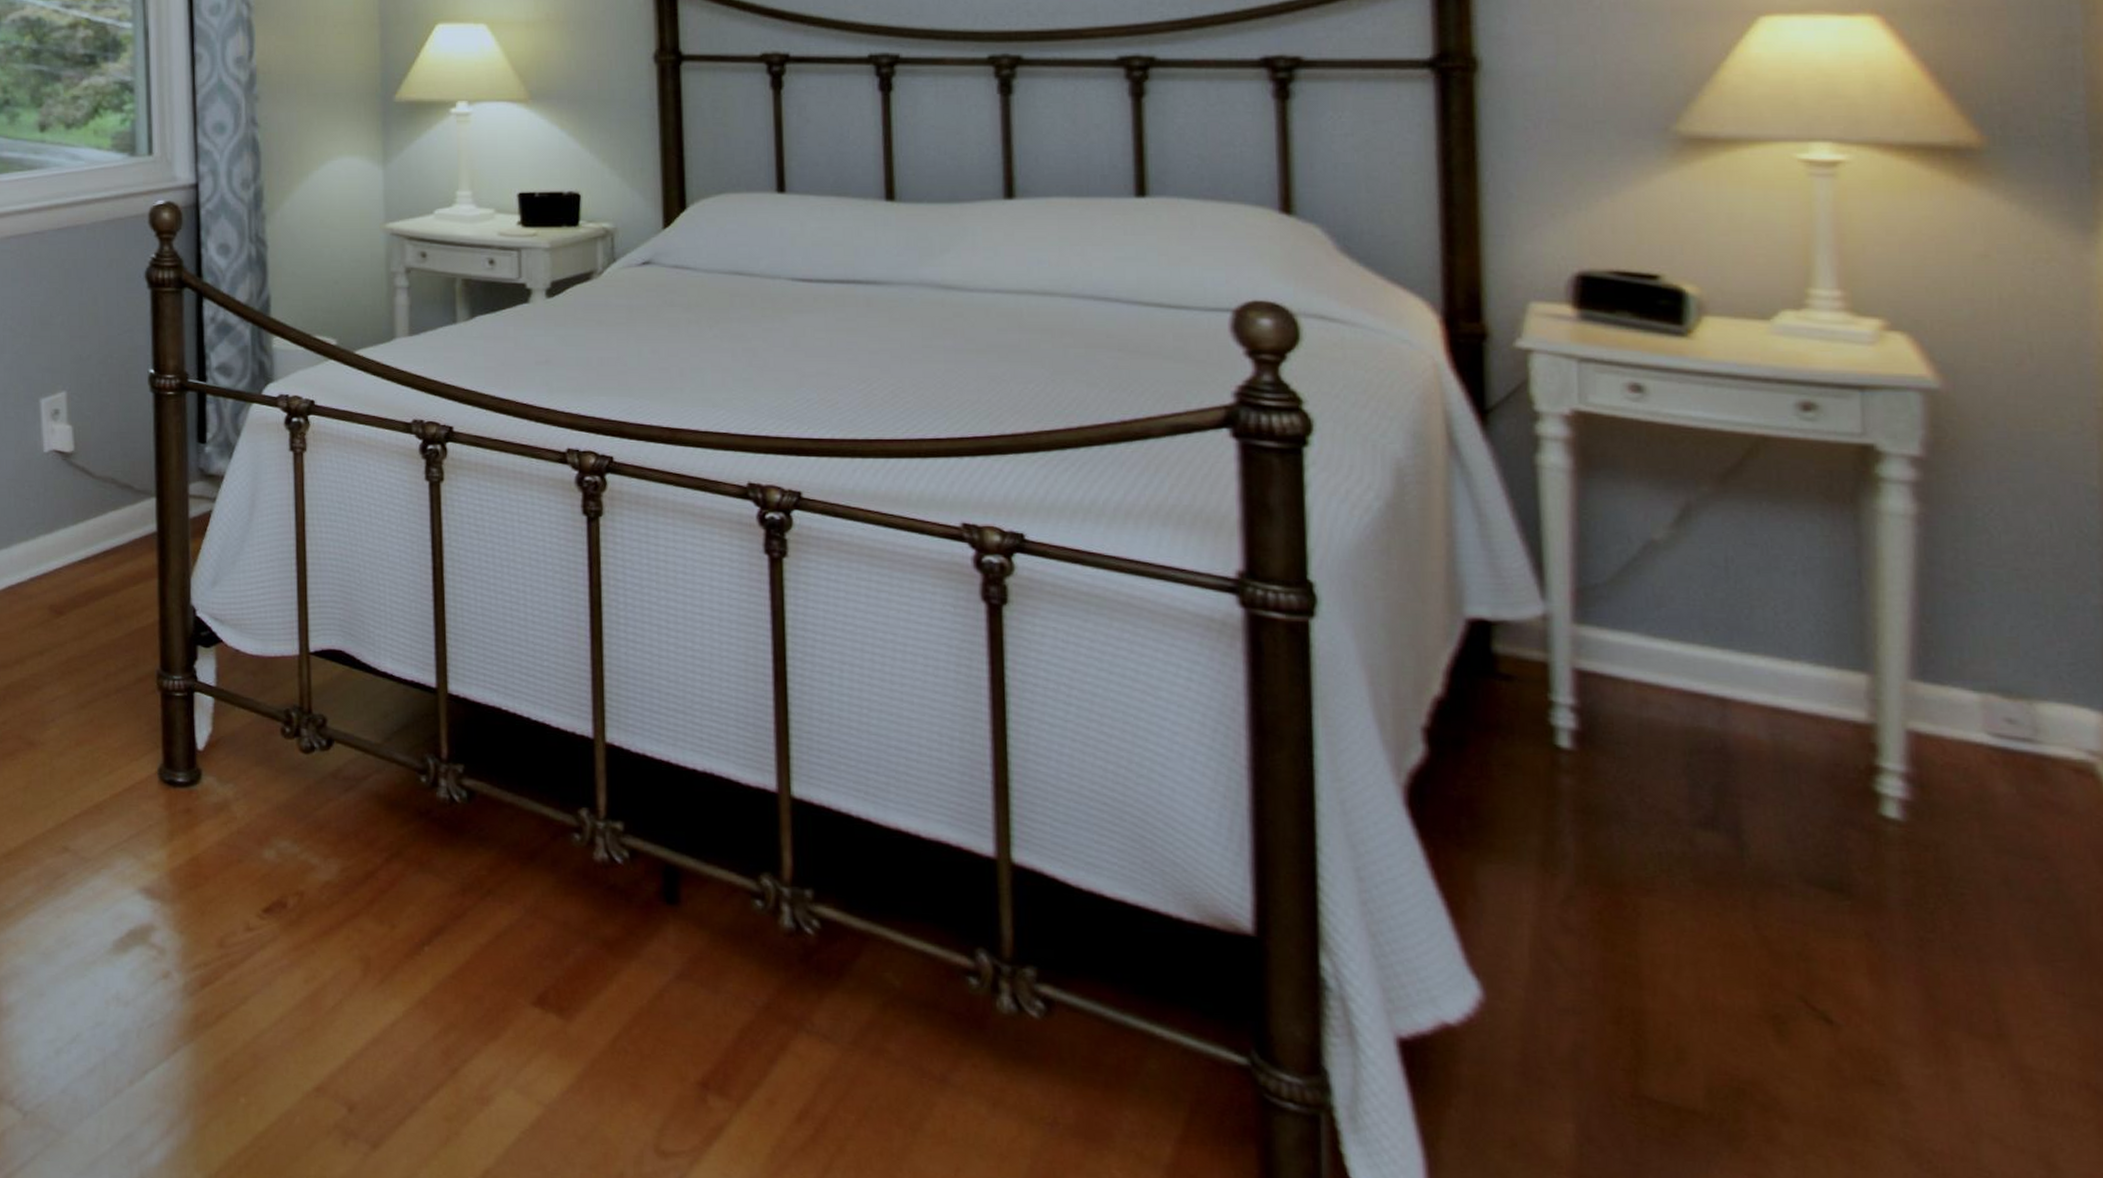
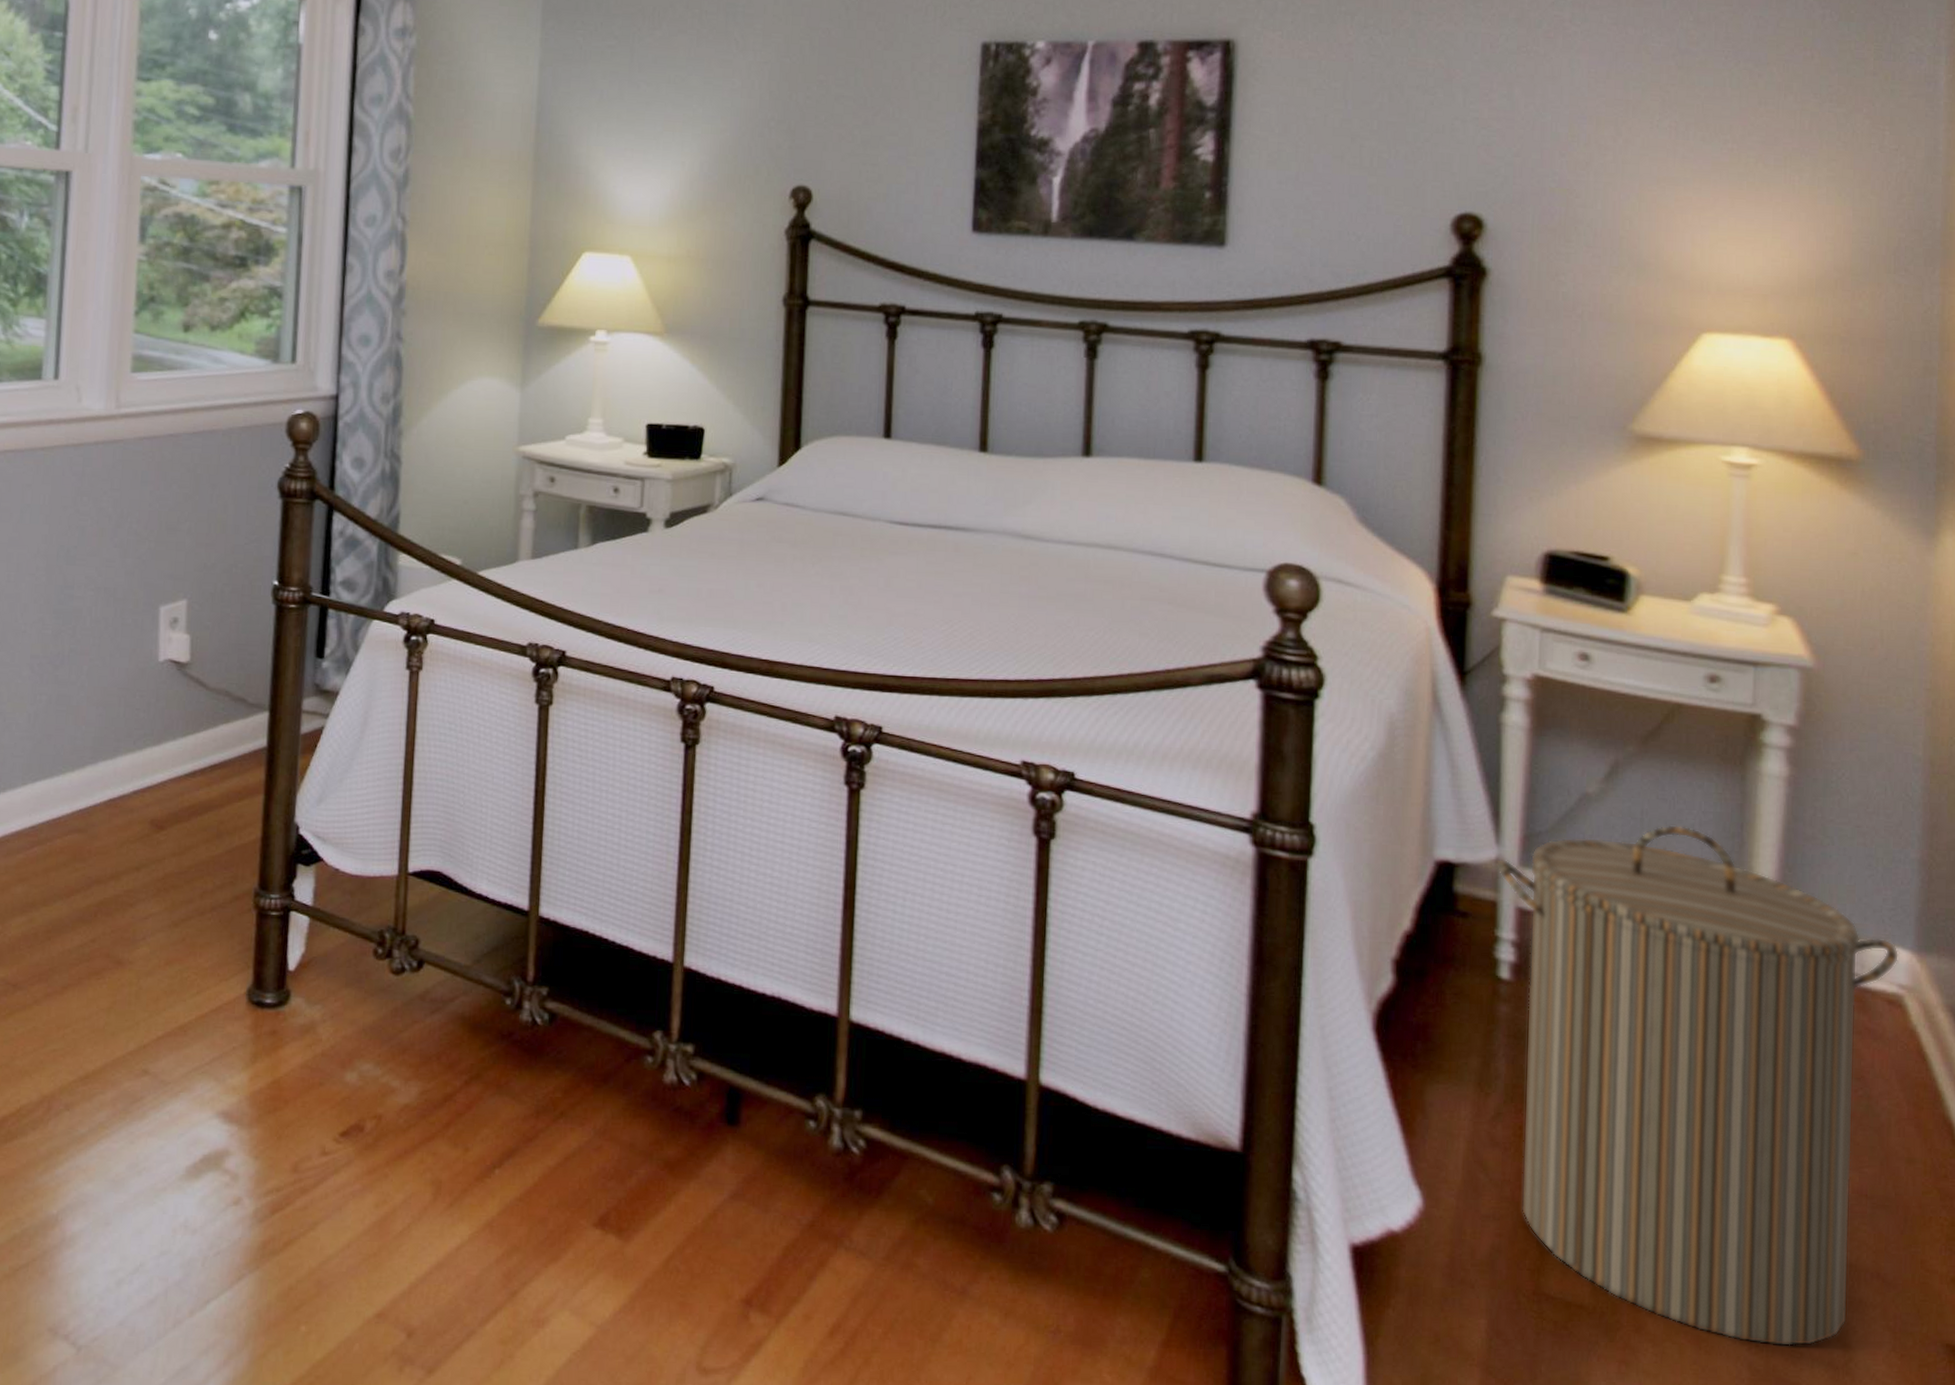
laundry hamper: none [1542,573,2086,1164] -> present [1495,825,1900,1347]

